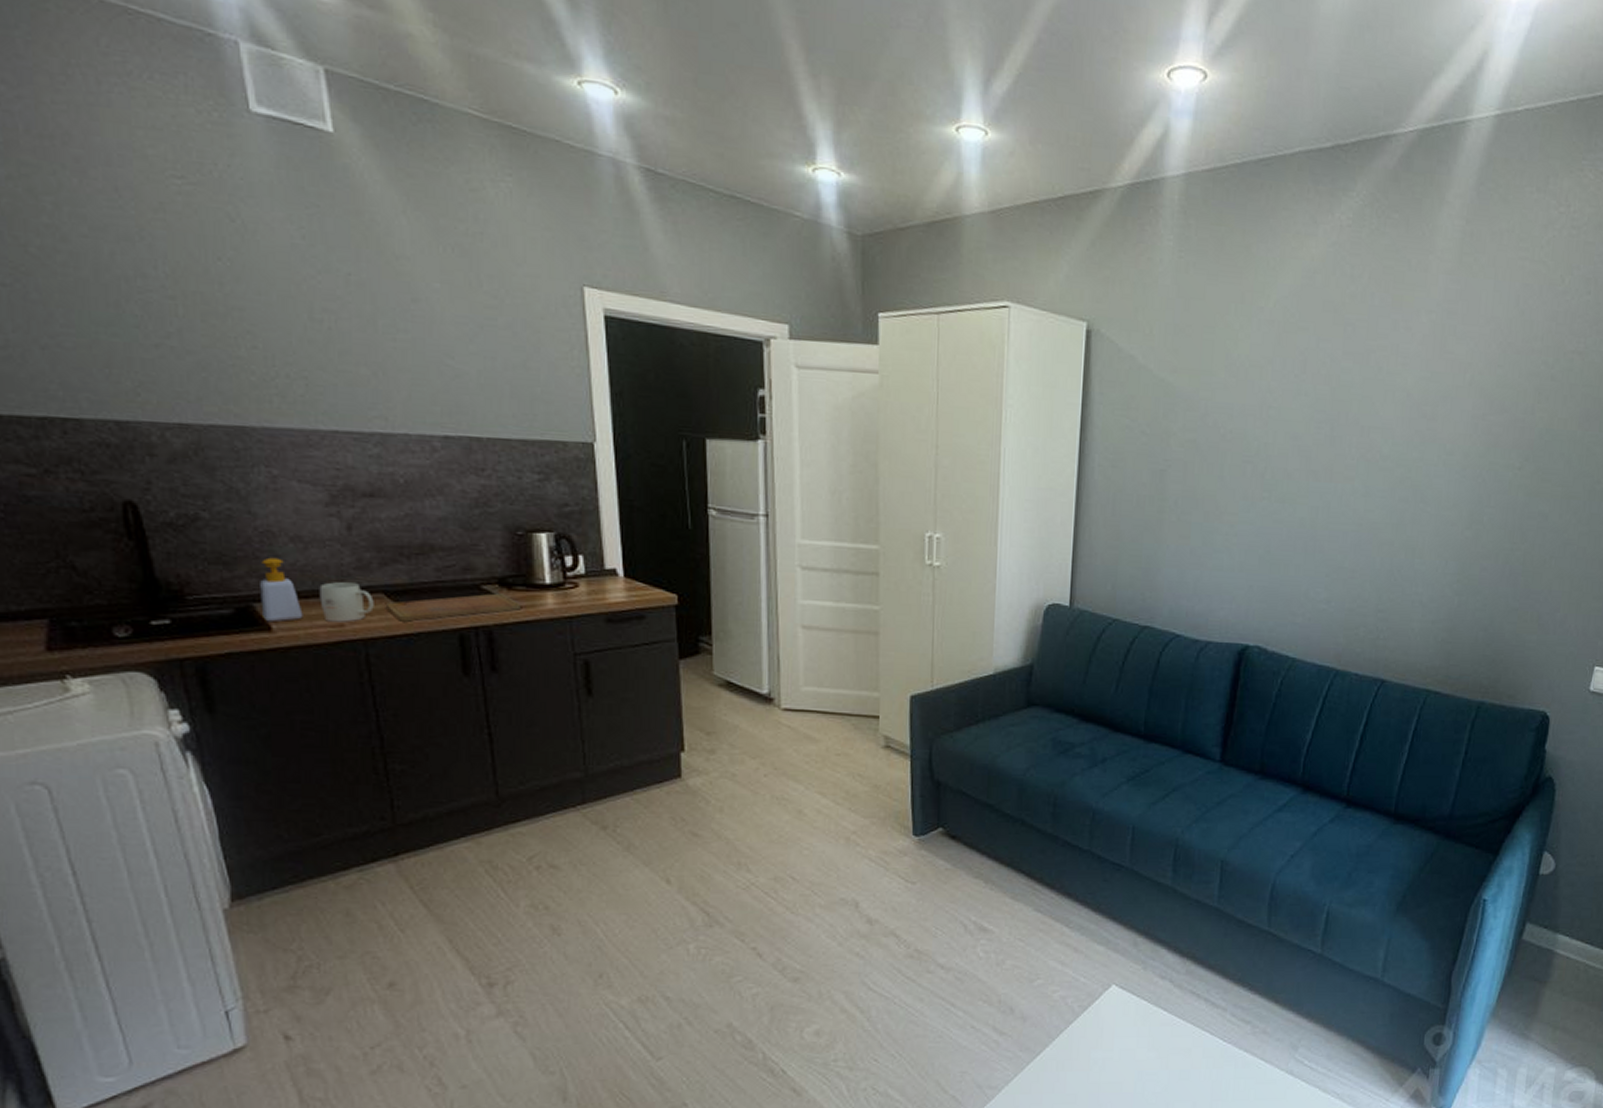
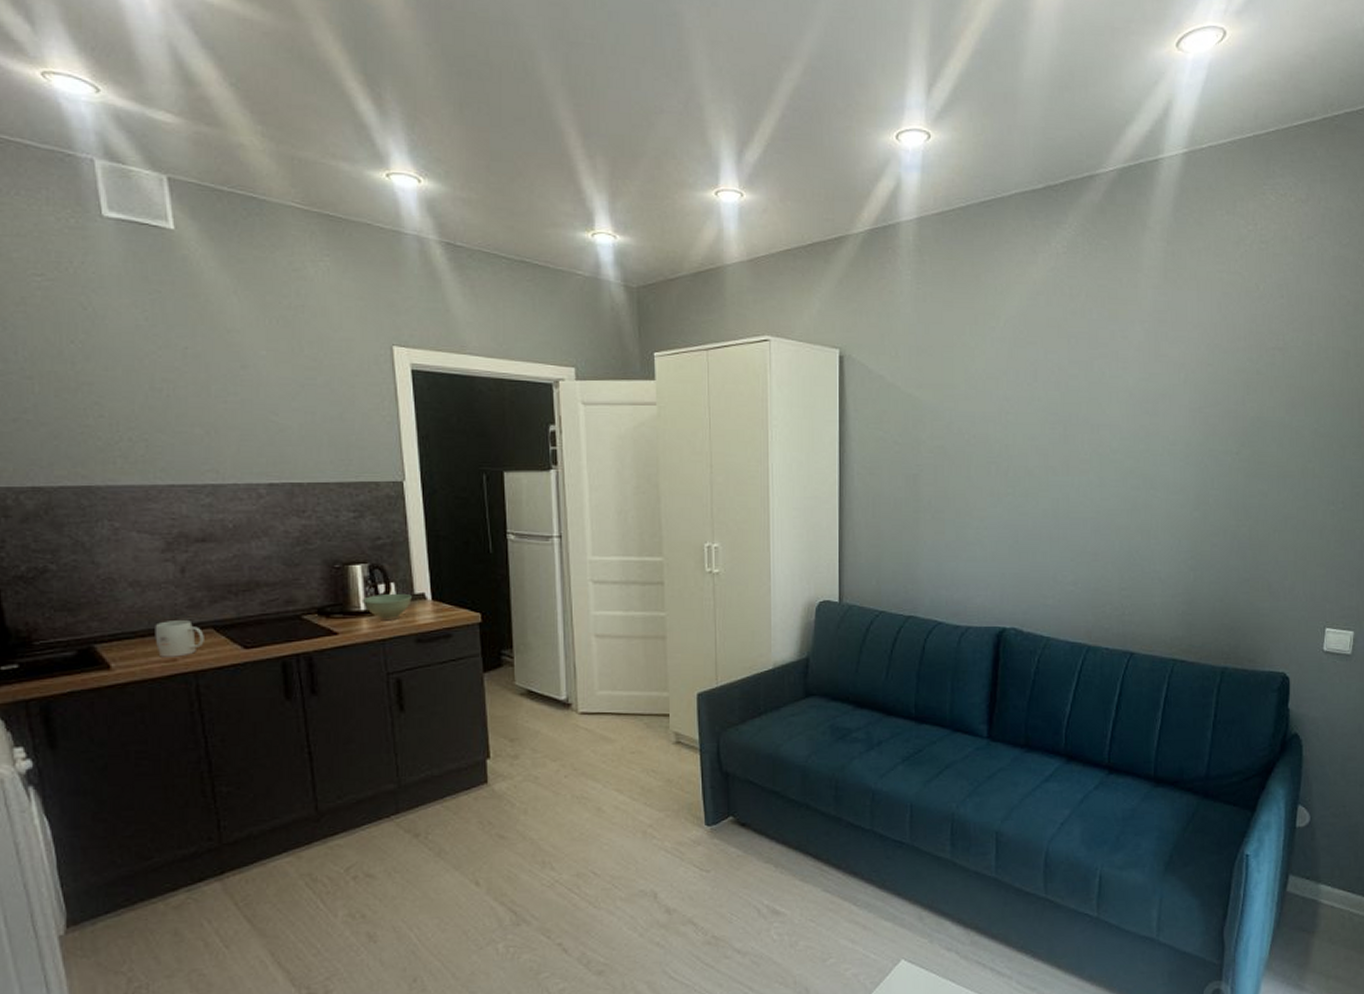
soap bottle: present [260,557,303,623] -> none [101,602,140,661]
cutting board: present [385,593,521,622] -> none [214,622,338,653]
bowl: none [547,566,602,597] -> present [362,593,412,621]

